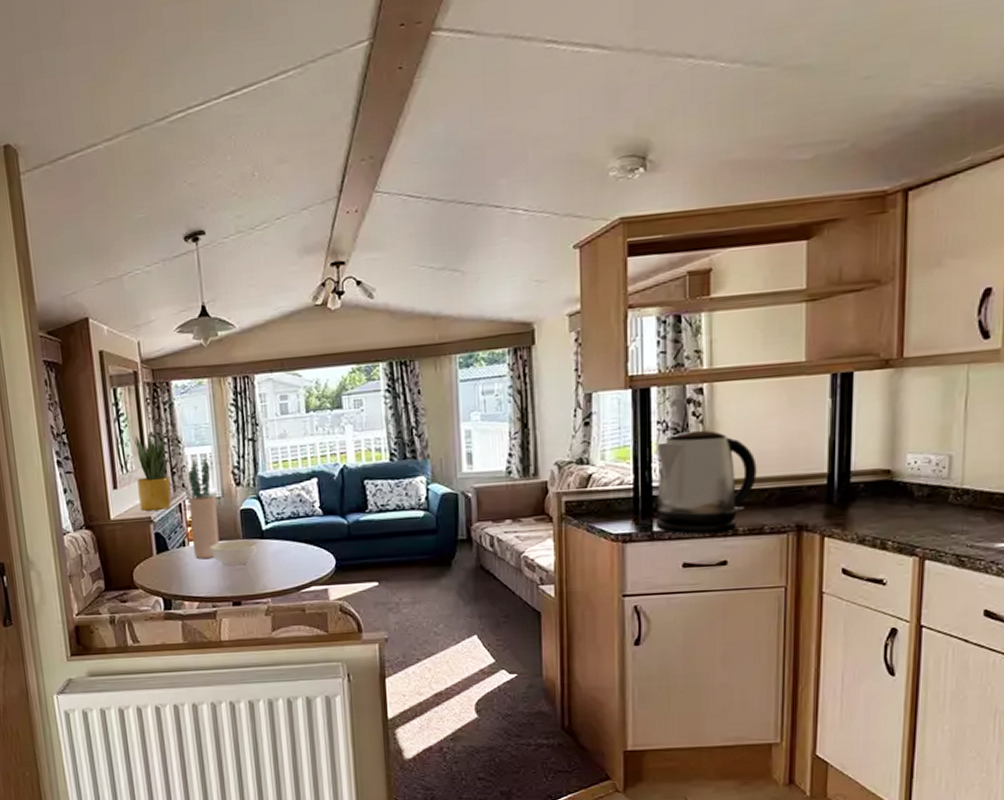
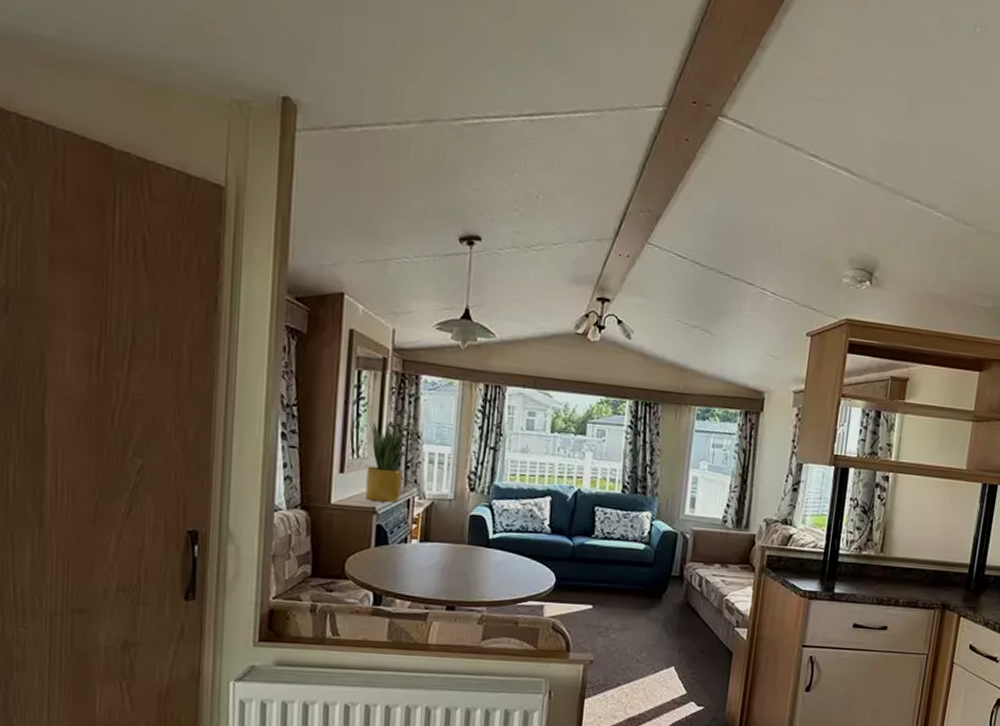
vase: present [187,453,220,560] -> none [414,453,447,560]
bowl: present [210,540,258,566] -> none [432,544,482,571]
kettle: present [656,430,757,534] -> none [837,510,920,602]

